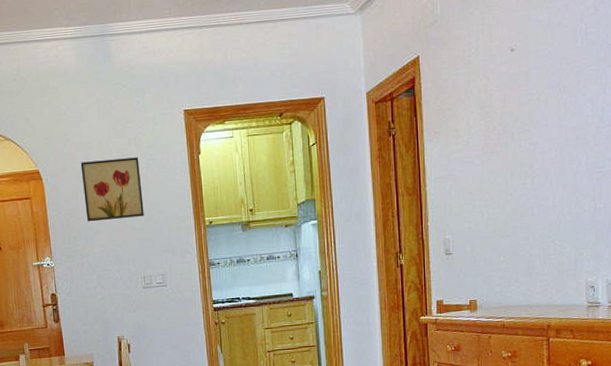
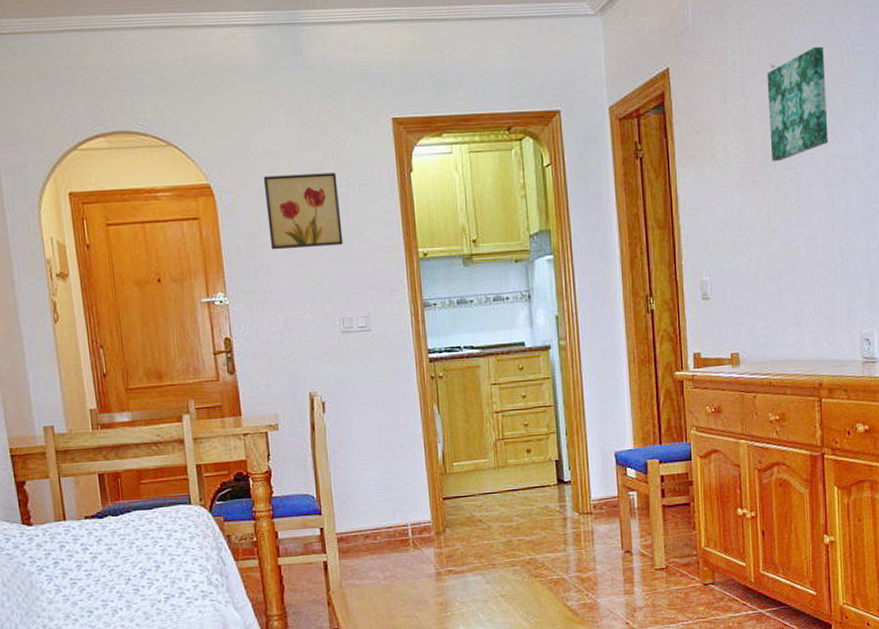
wall art: none [506,30,561,133] -> present [767,46,828,161]

